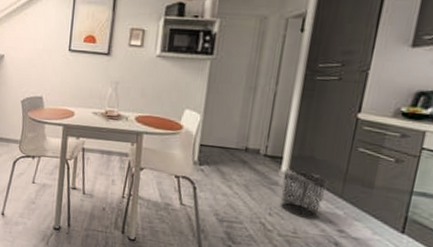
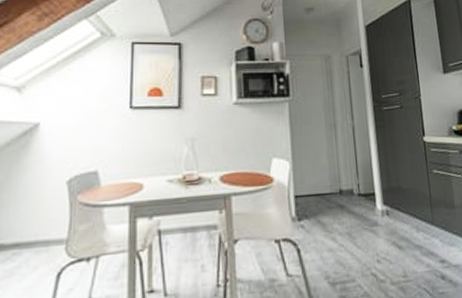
waste bin: present [281,168,329,220] -> none [379,203,420,257]

